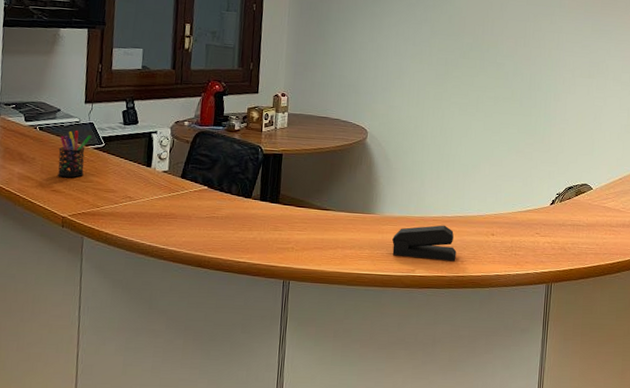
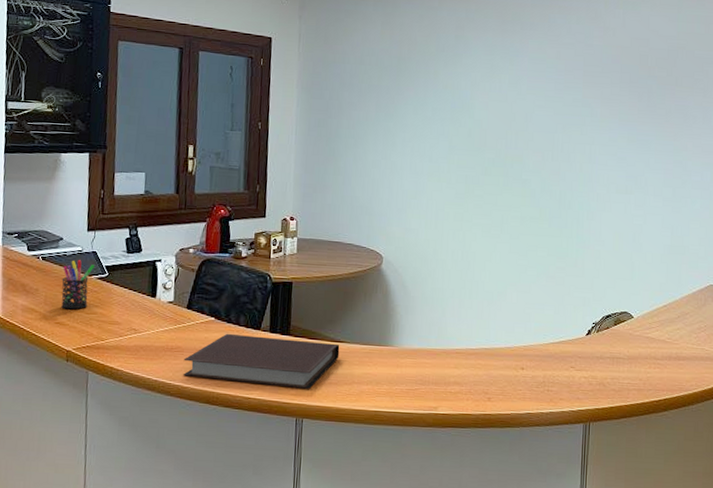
notebook: none [176,201,326,253] -> present [183,333,340,389]
stapler: present [392,225,457,262] -> none [412,358,483,398]

